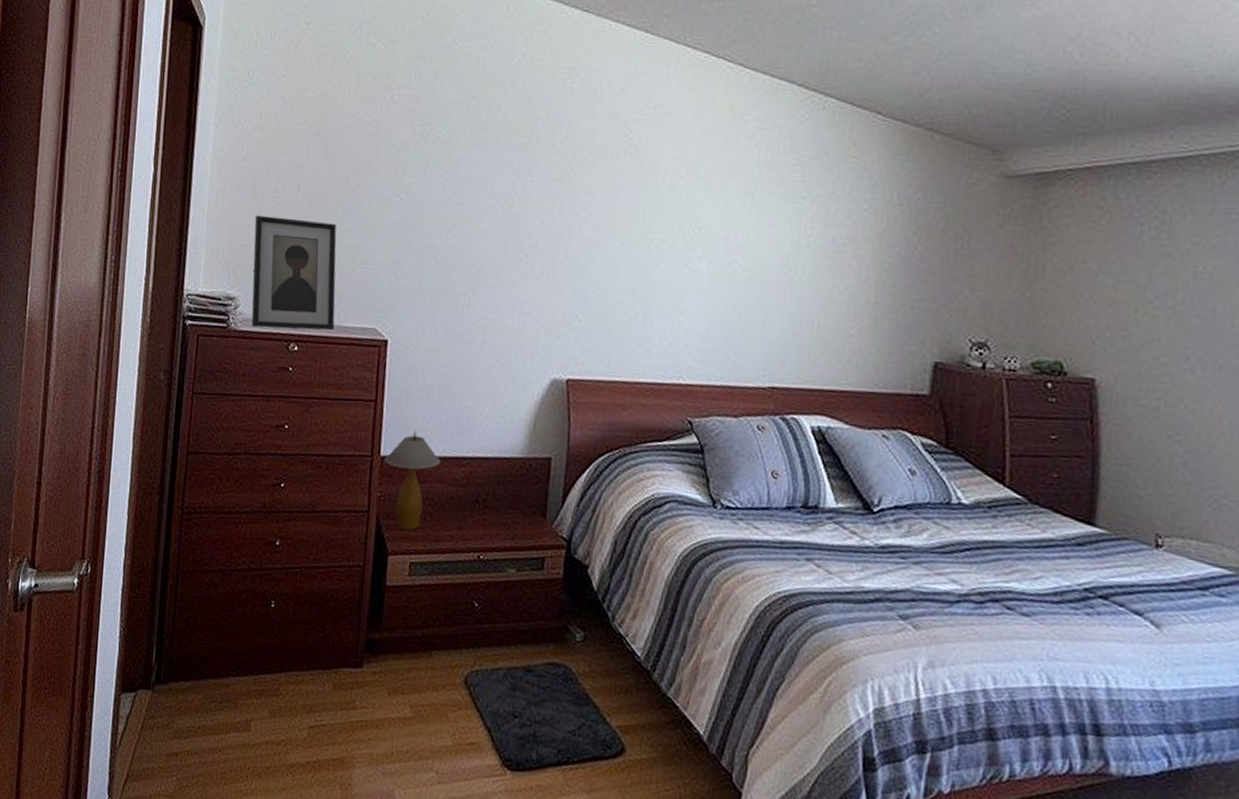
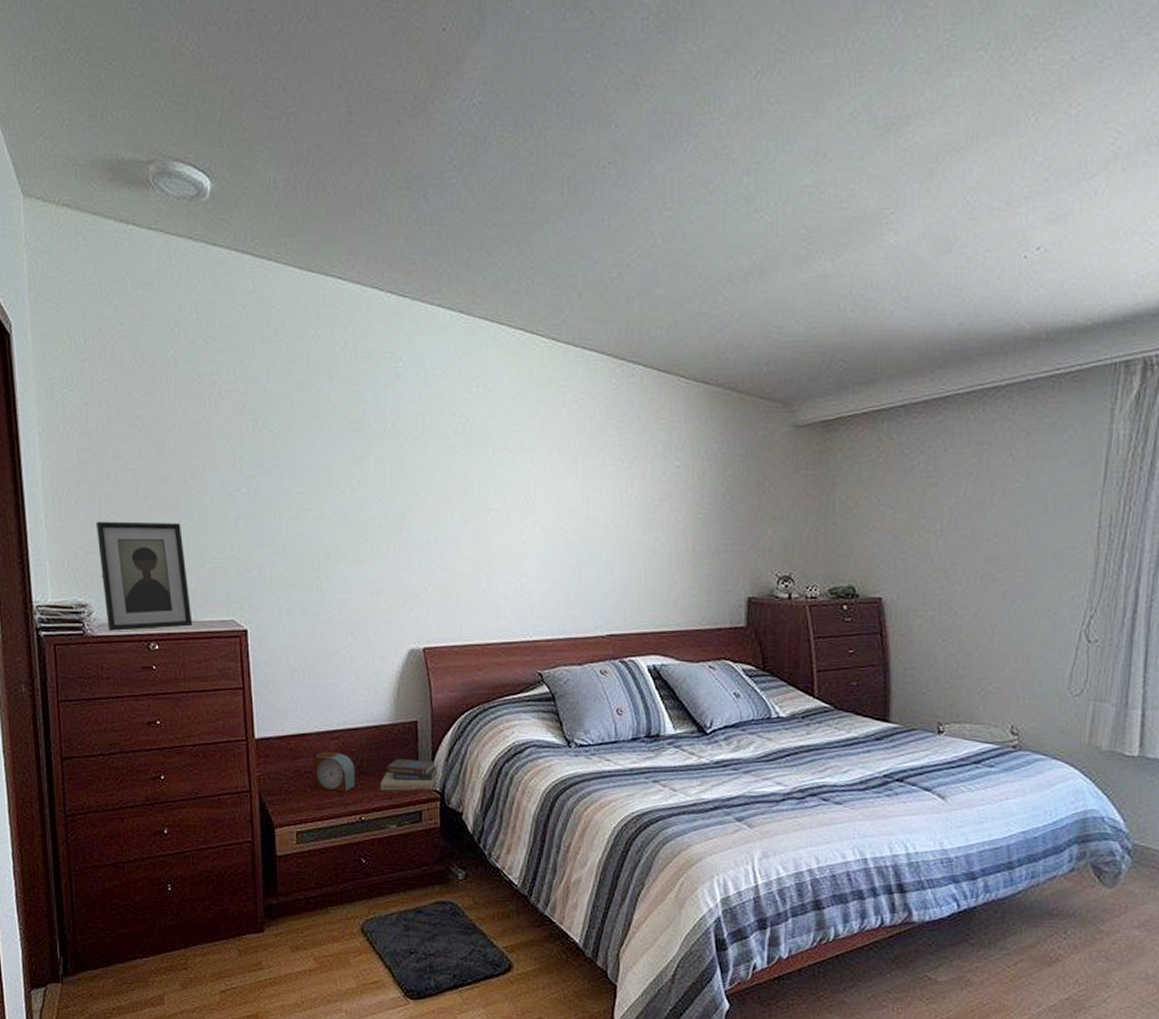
table lamp: present [385,430,441,531] -> none [260,711,314,804]
alarm clock: none [434,478,481,527] -> present [313,751,357,793]
books: none [503,496,567,536] -> present [380,758,437,791]

